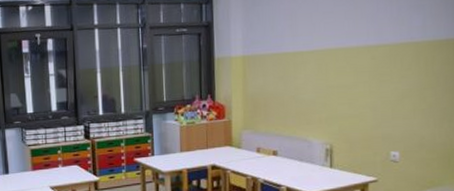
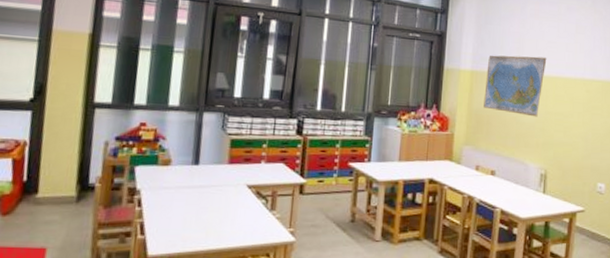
world map: none [258,30,324,93] -> present [484,55,547,117]

